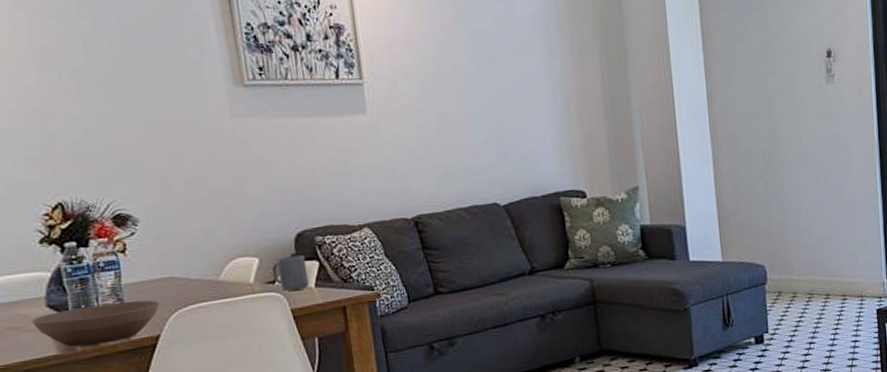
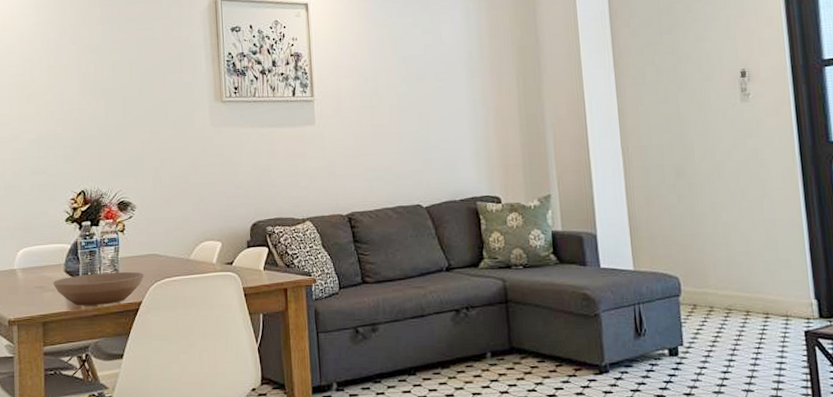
cup: present [272,255,309,292] -> none [231,241,259,273]

